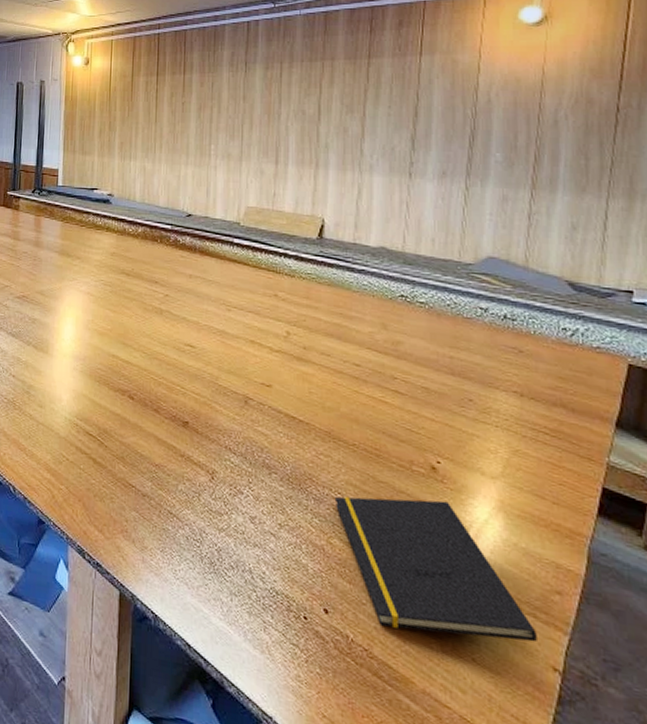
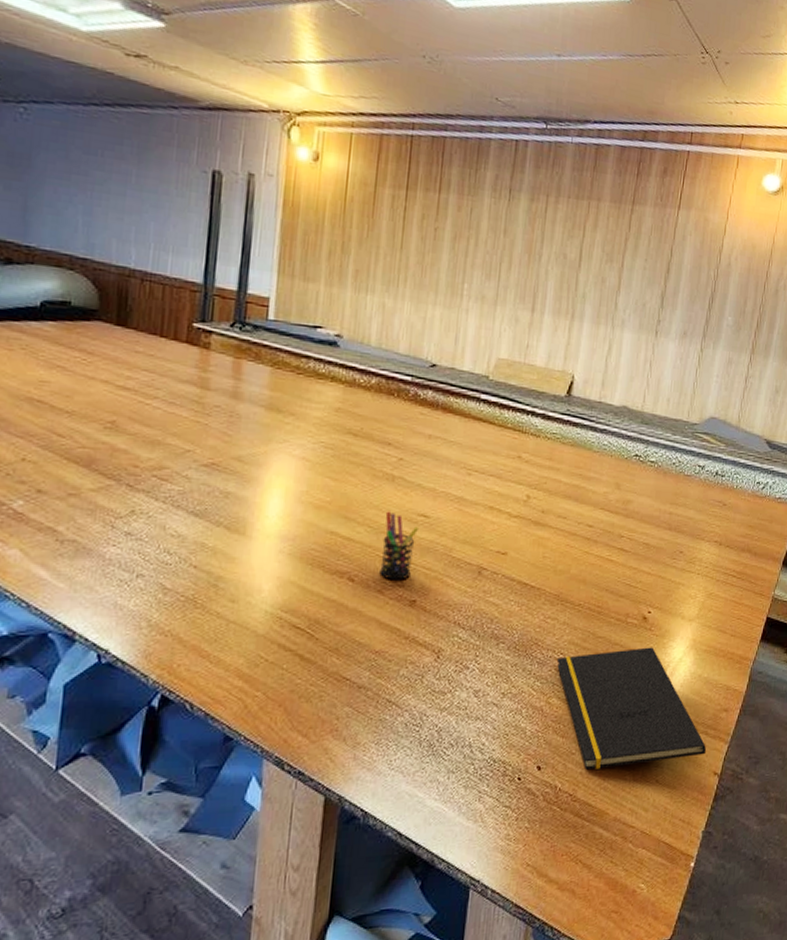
pen holder: none [155,340,187,403] -> present [380,511,420,581]

